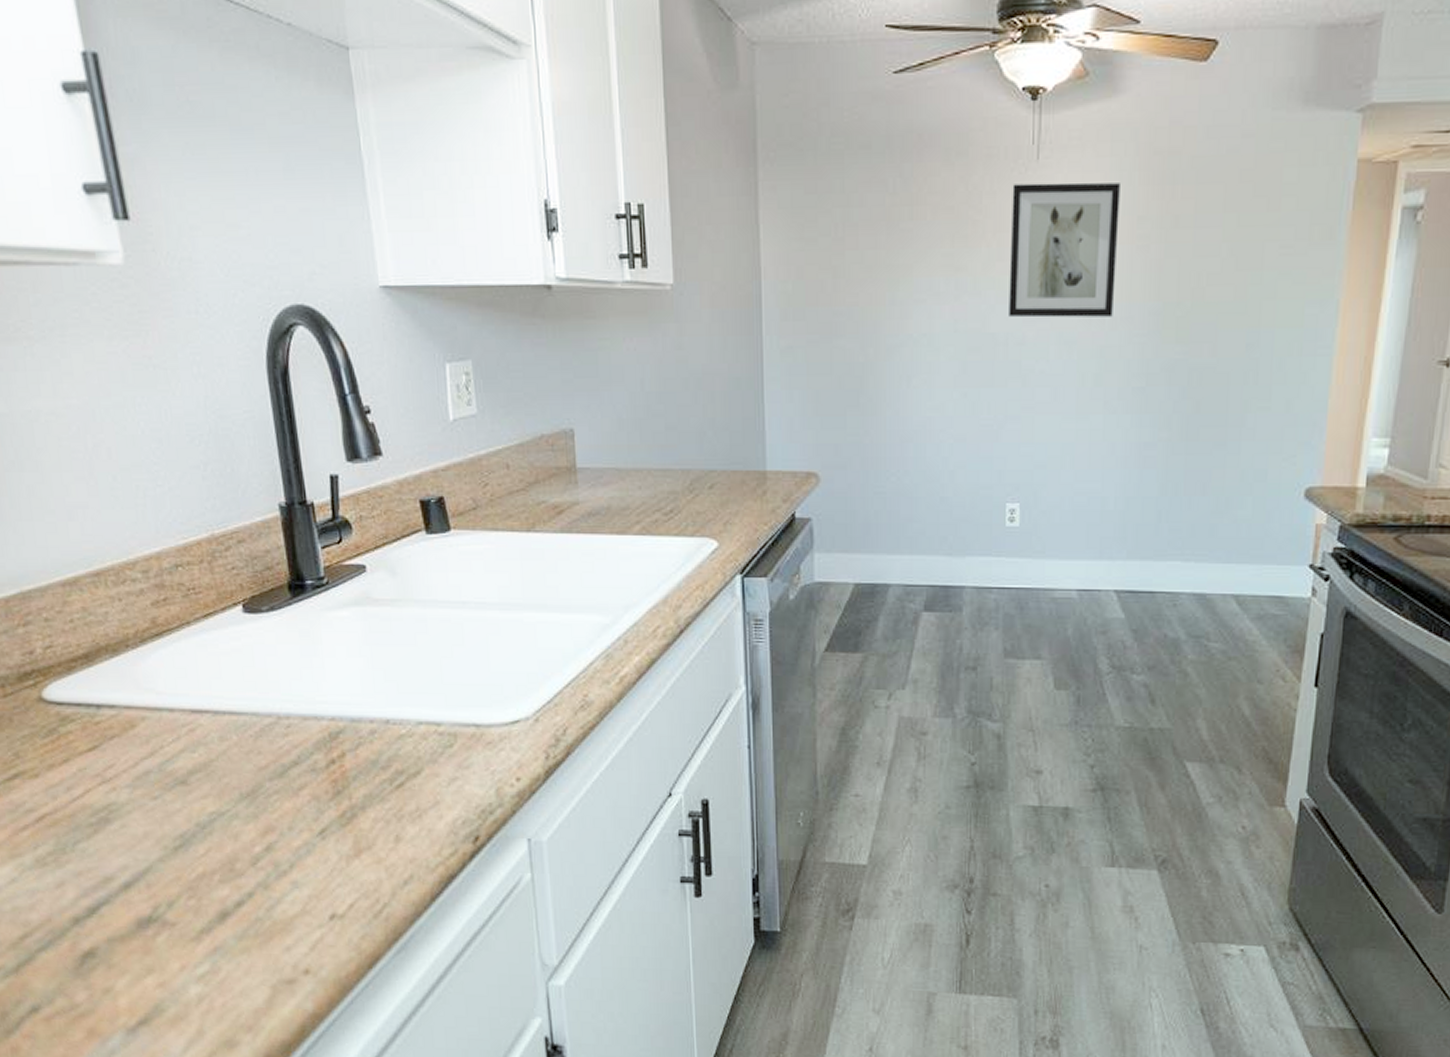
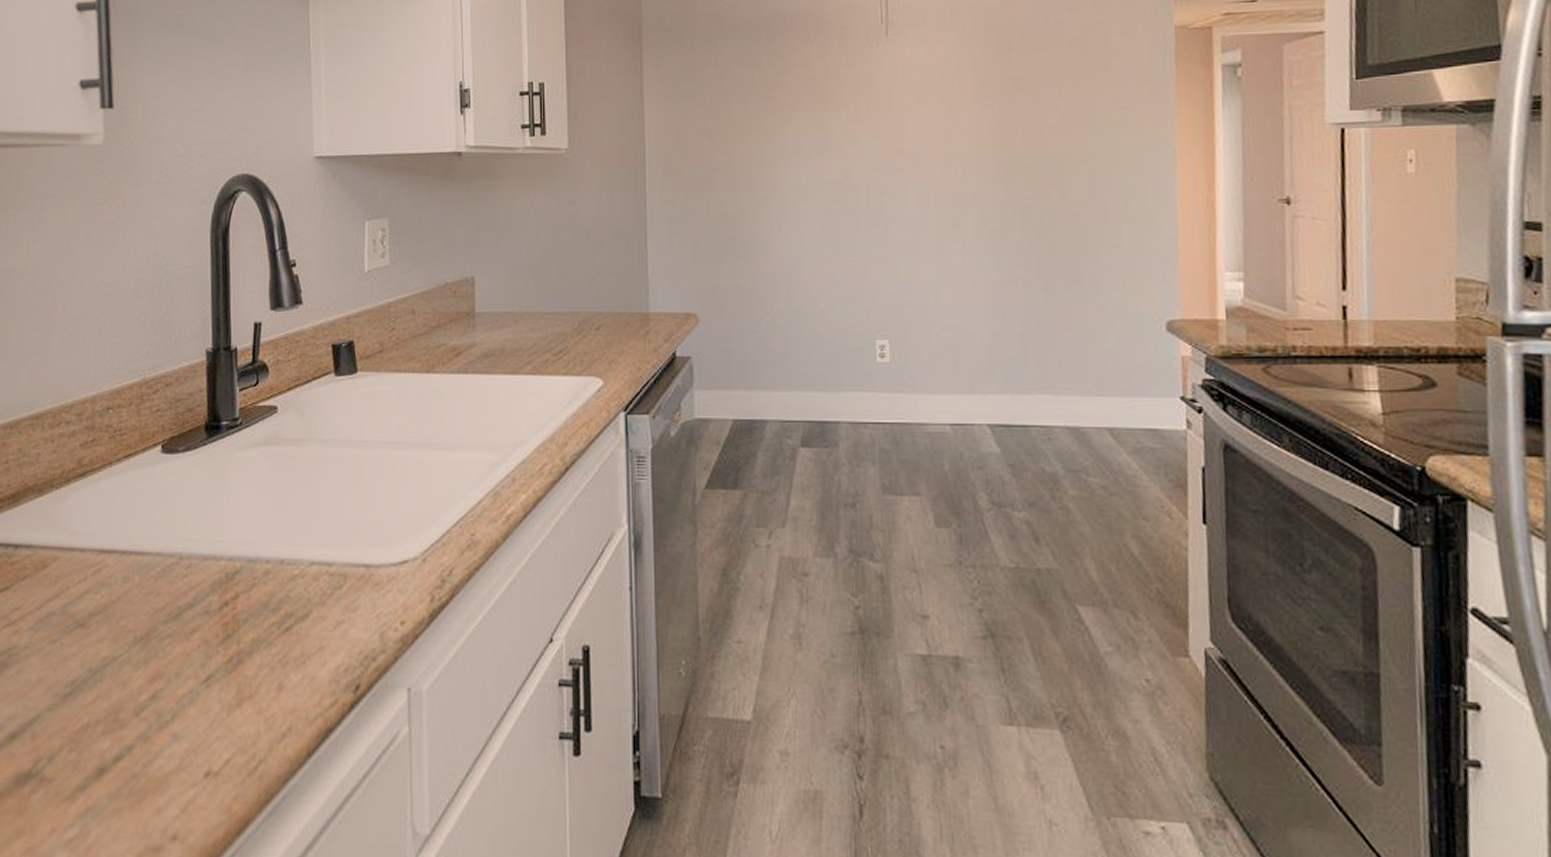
wall art: present [1009,182,1120,318] -> none [865,53,965,170]

